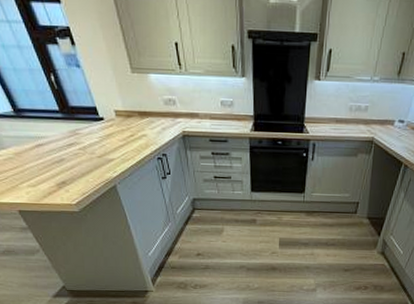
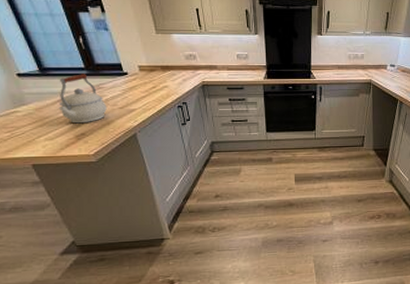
kettle: none [36,117,85,172] -> present [58,74,107,124]

